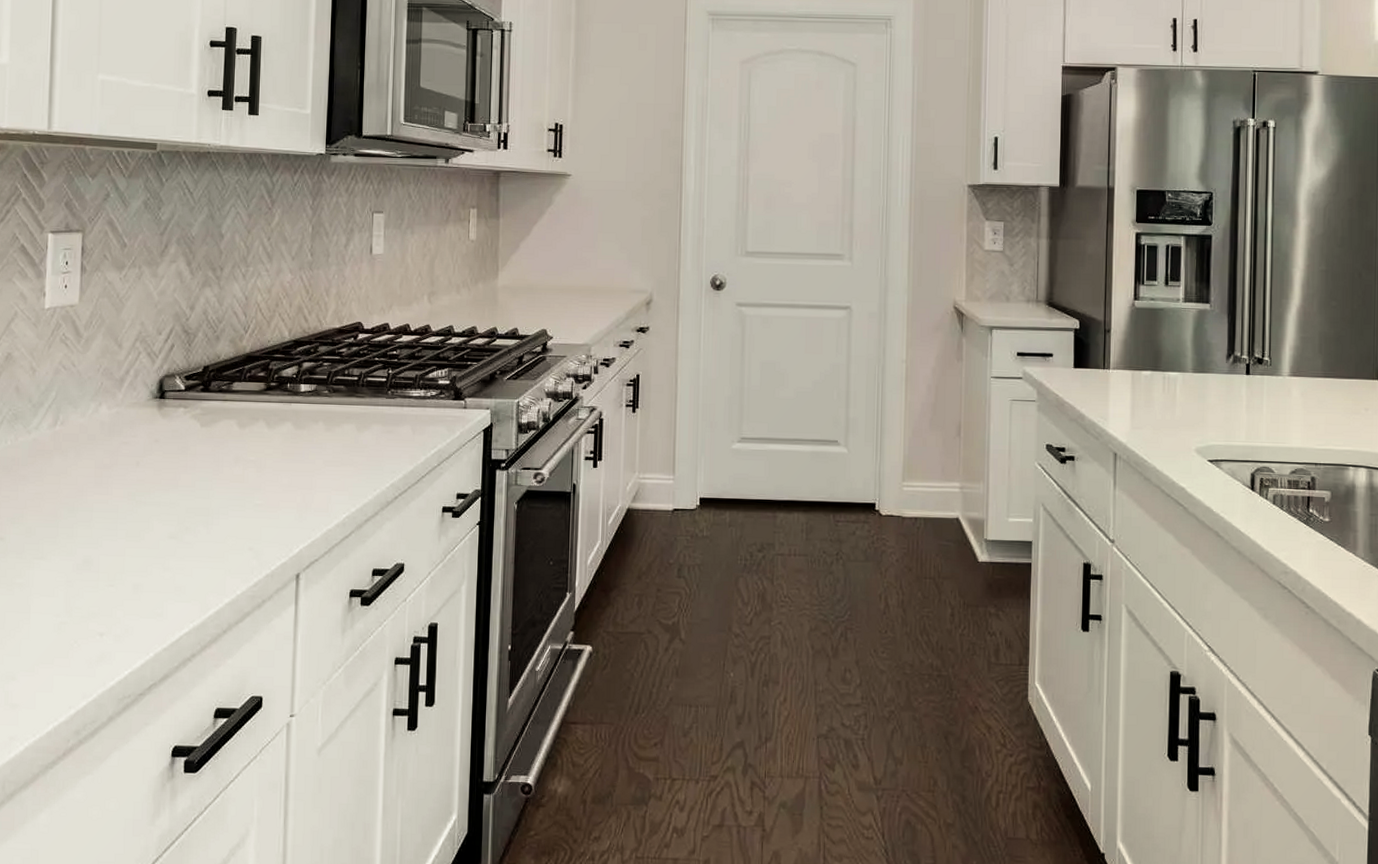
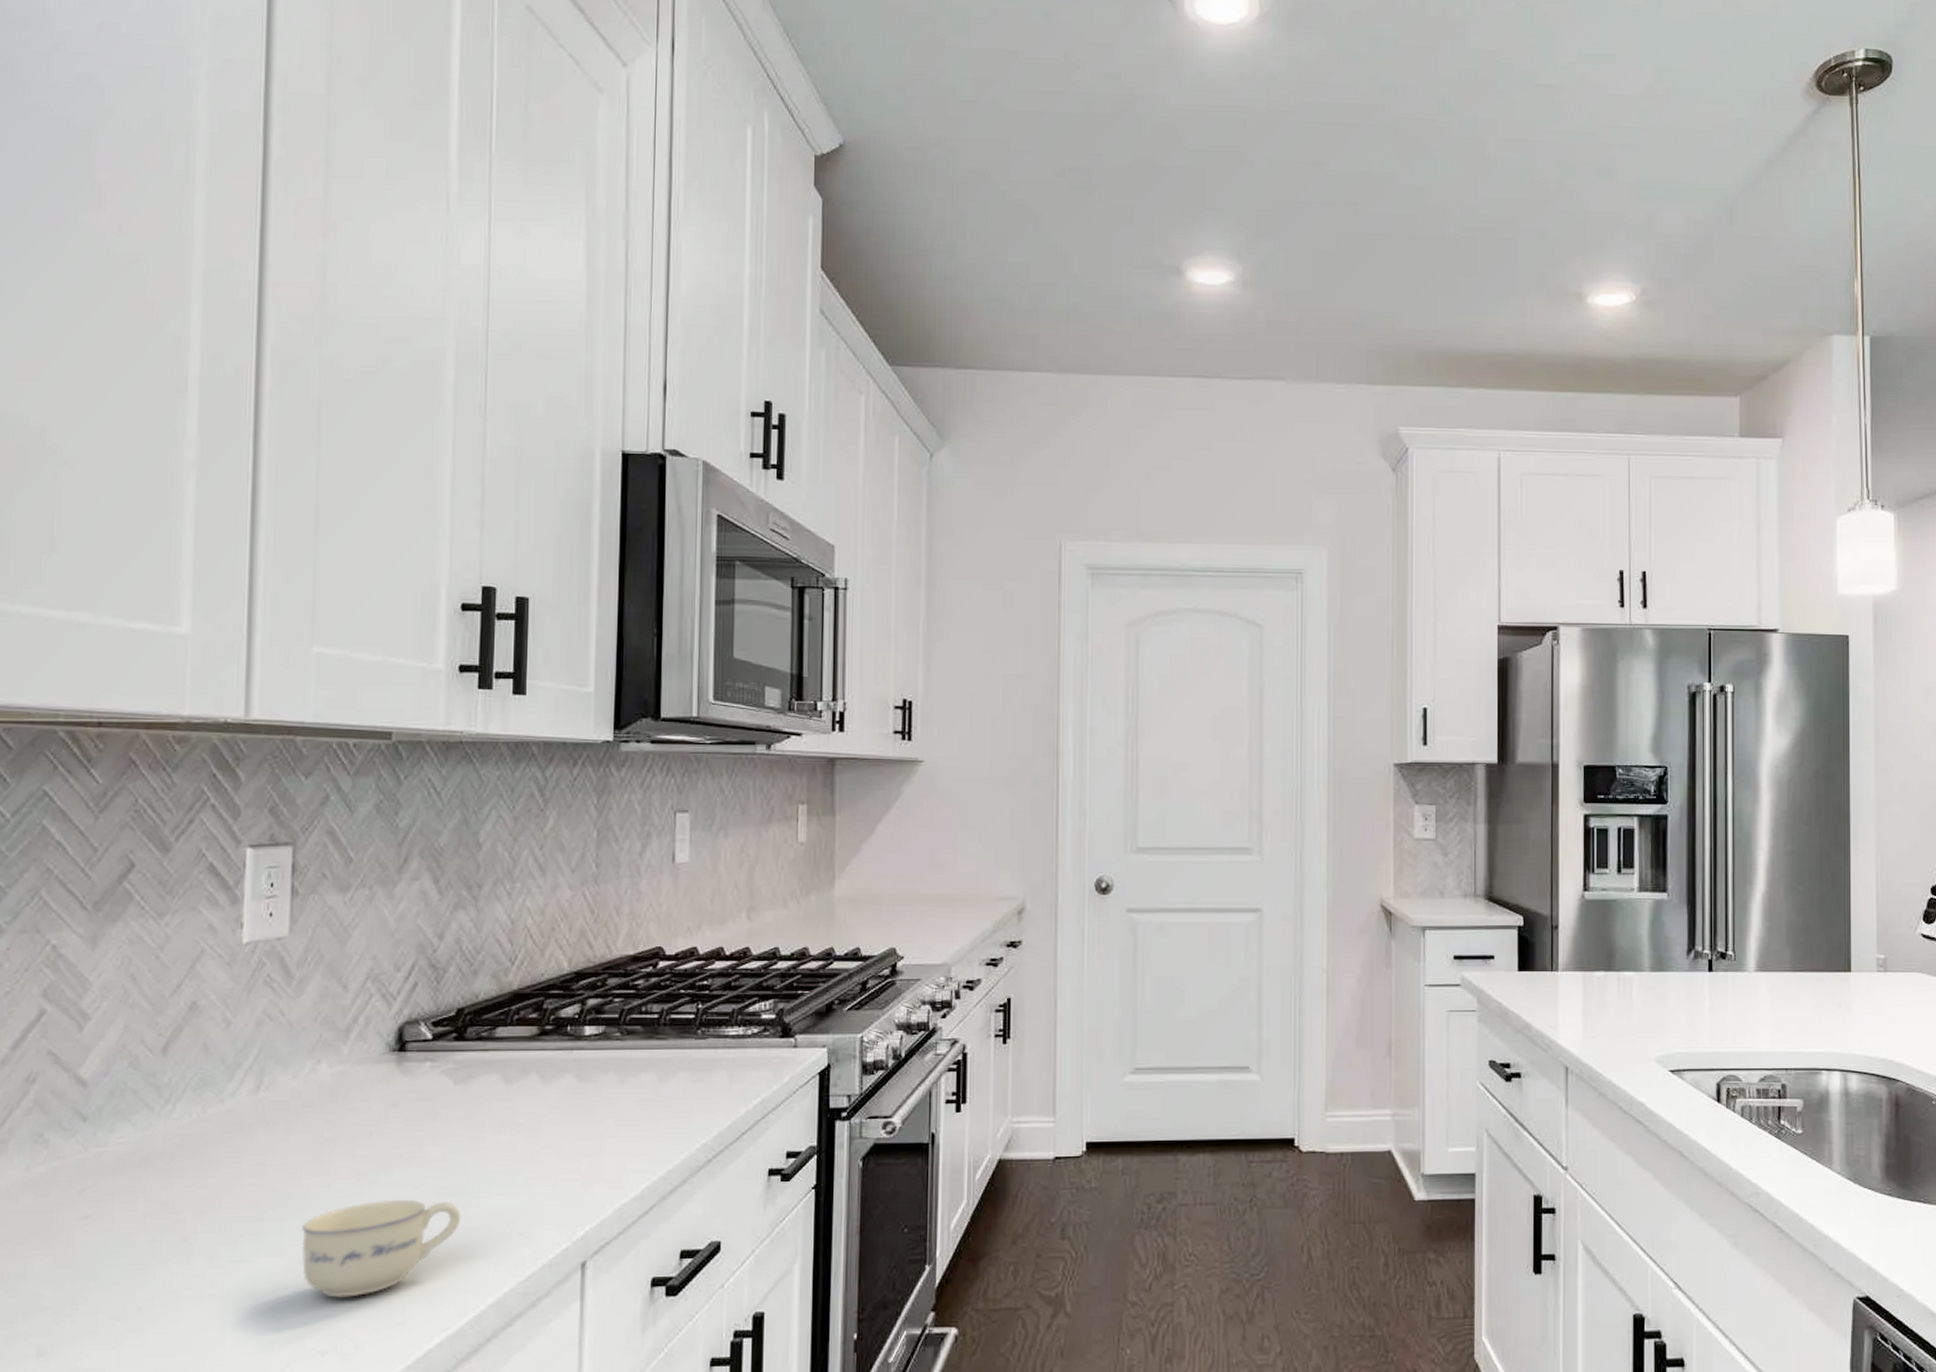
cup: none [86,516,205,592] -> present [301,1199,461,1298]

